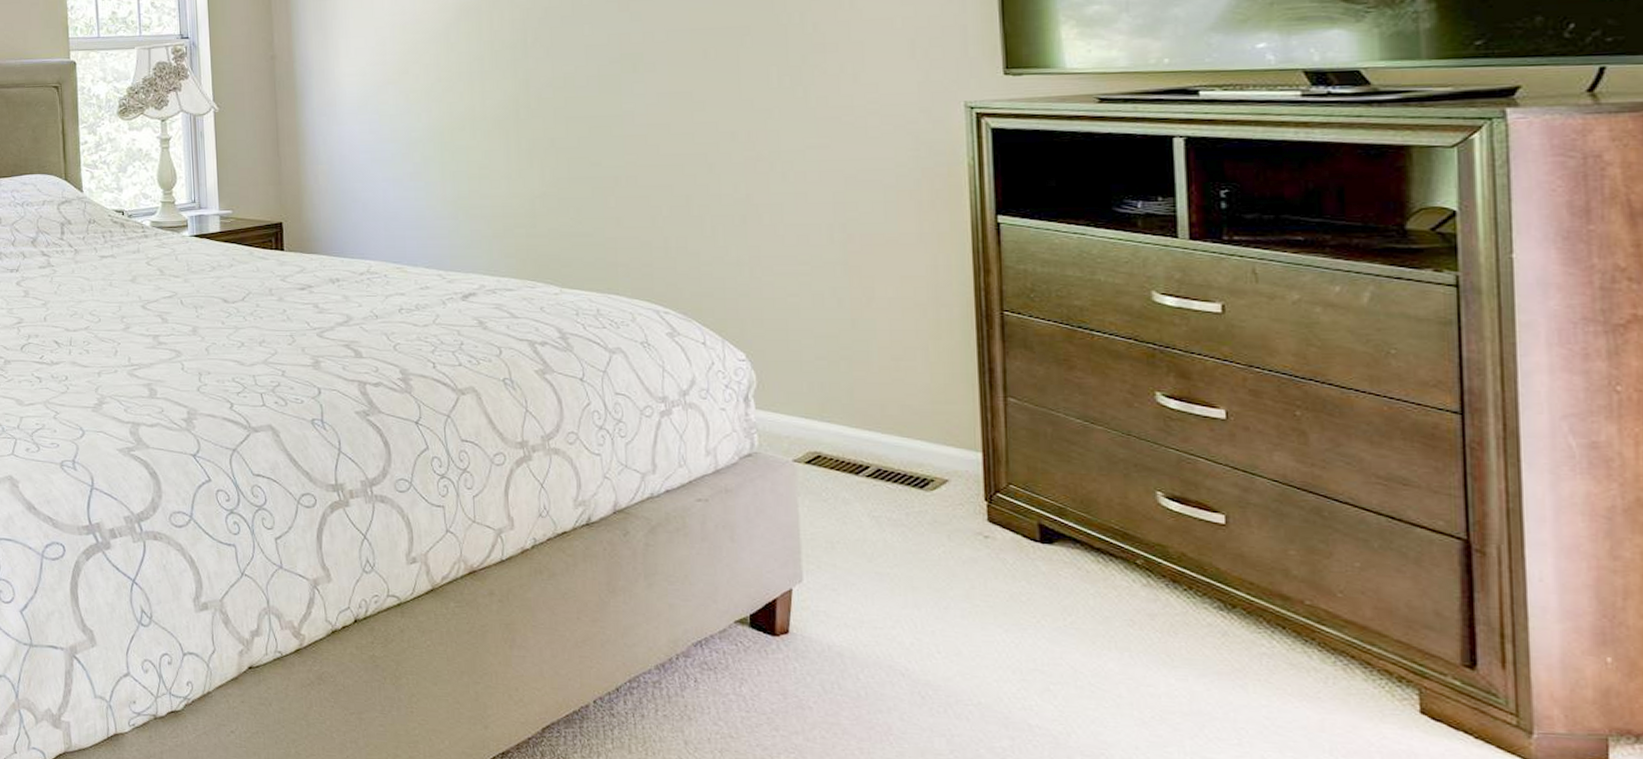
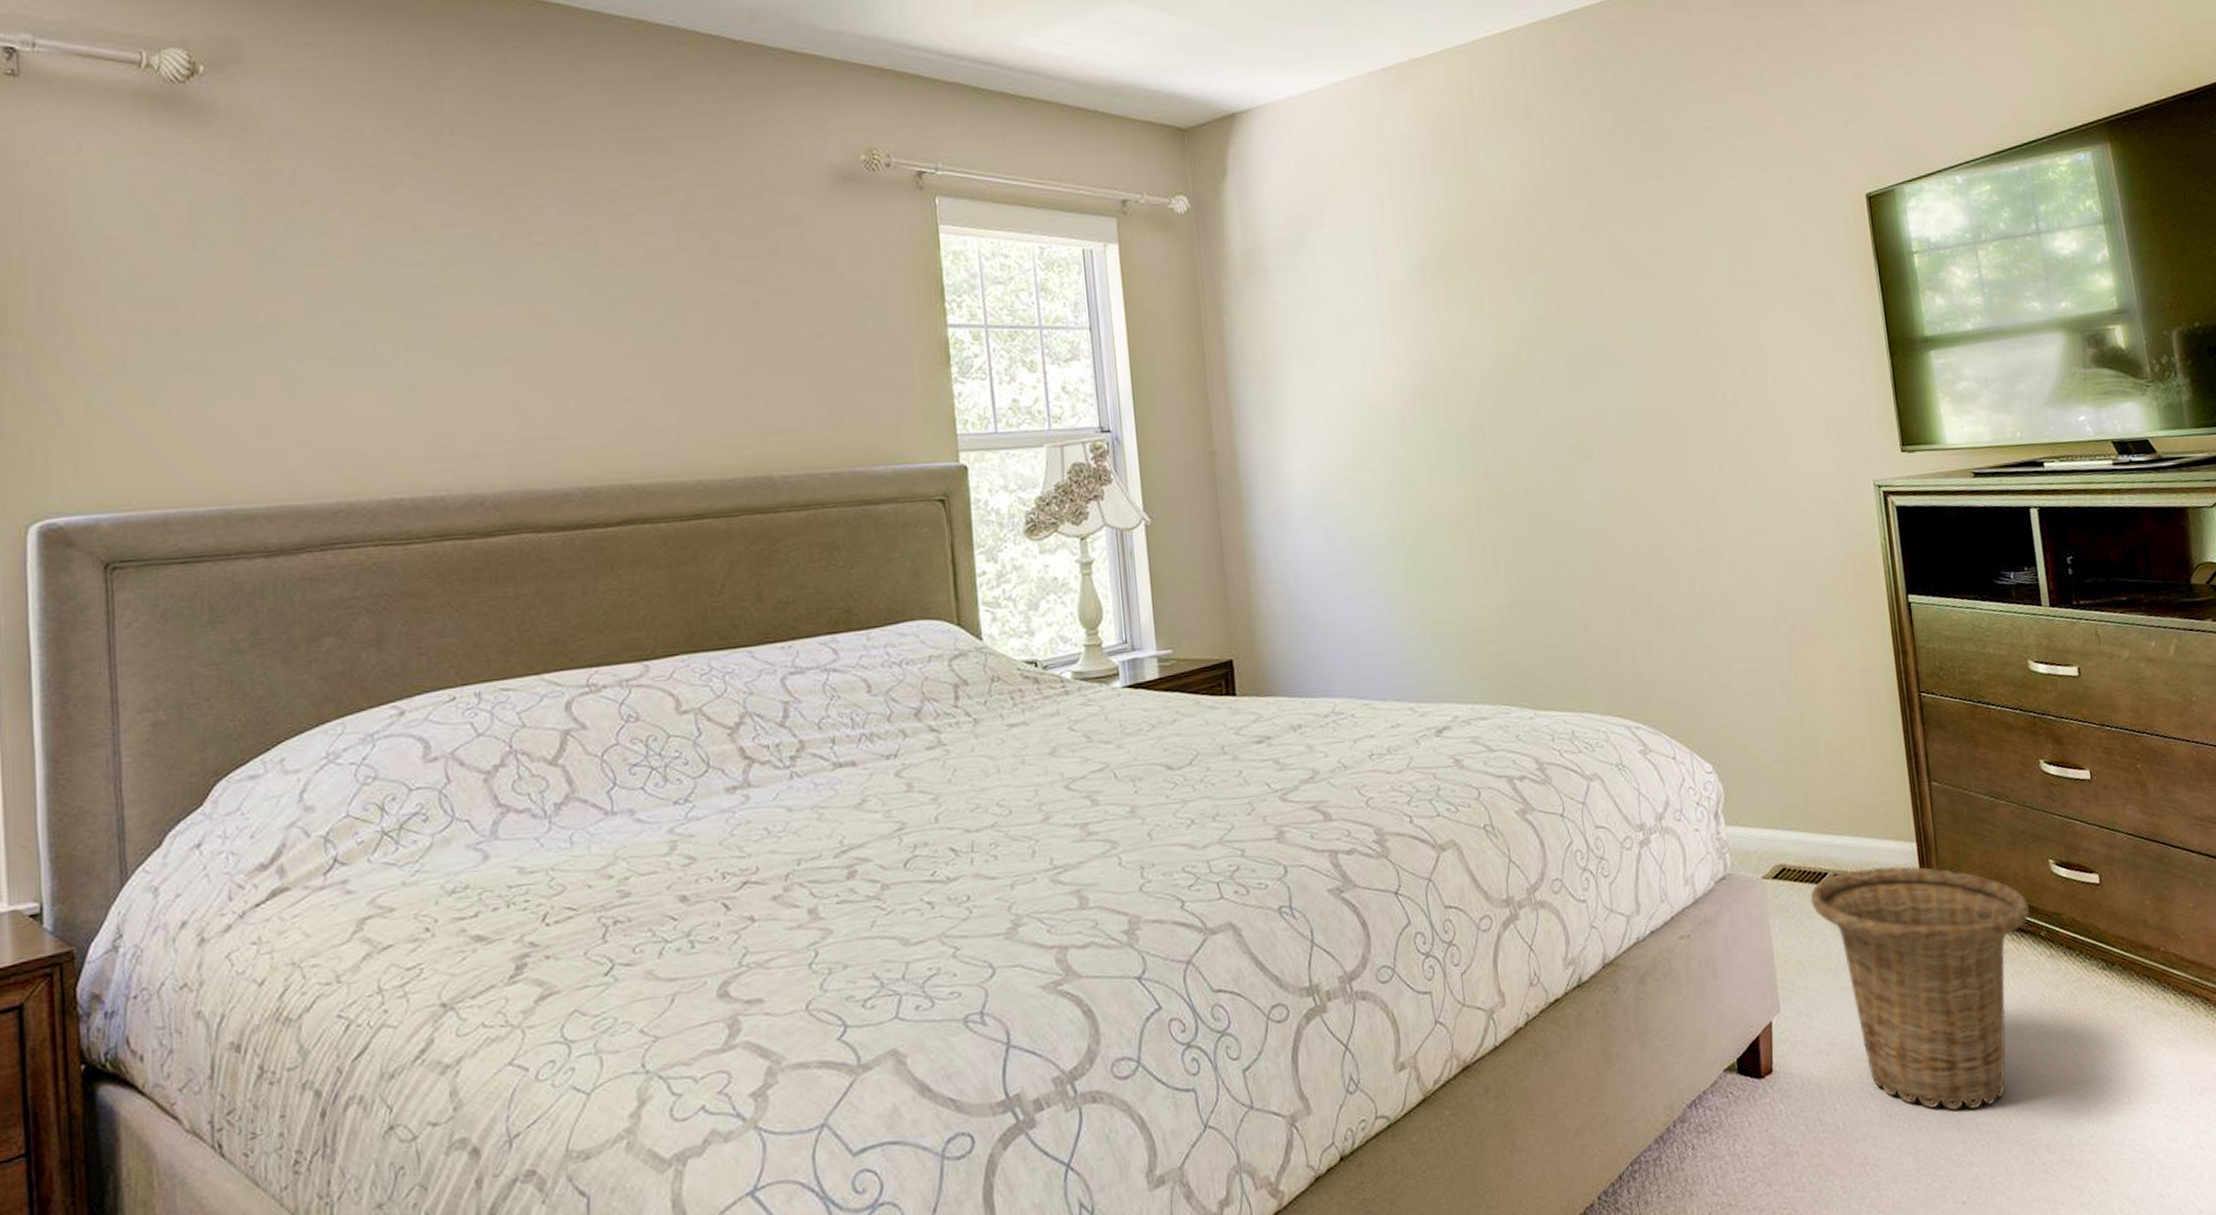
basket: none [847,468,1123,712] -> present [1810,866,2029,1111]

